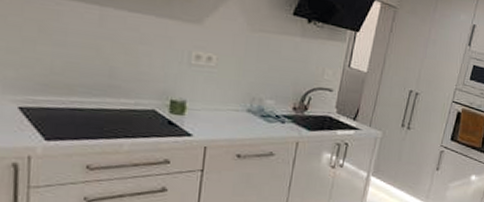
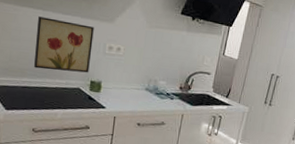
wall art: none [88,14,175,90] -> present [34,16,94,73]

